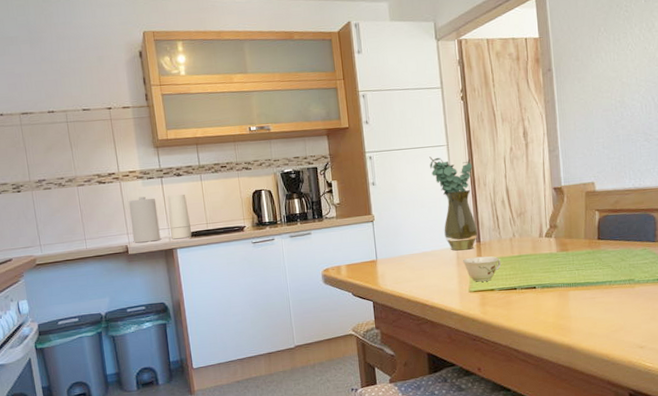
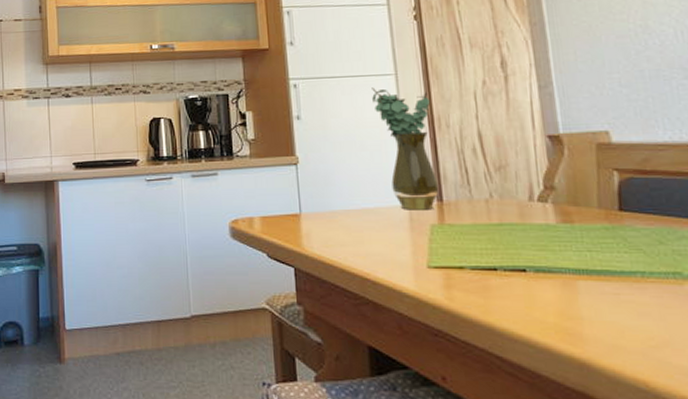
paper towel holder: present [128,196,161,243] -> none [10,118,41,171]
canister: present [167,194,192,240] -> none [53,118,76,170]
teacup: present [462,256,502,282] -> none [417,220,474,255]

